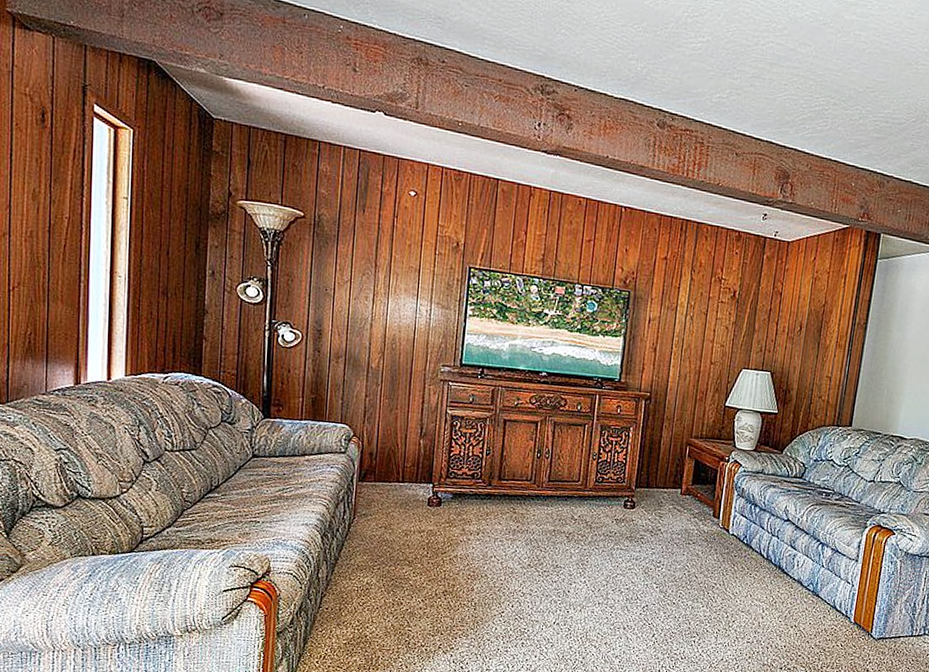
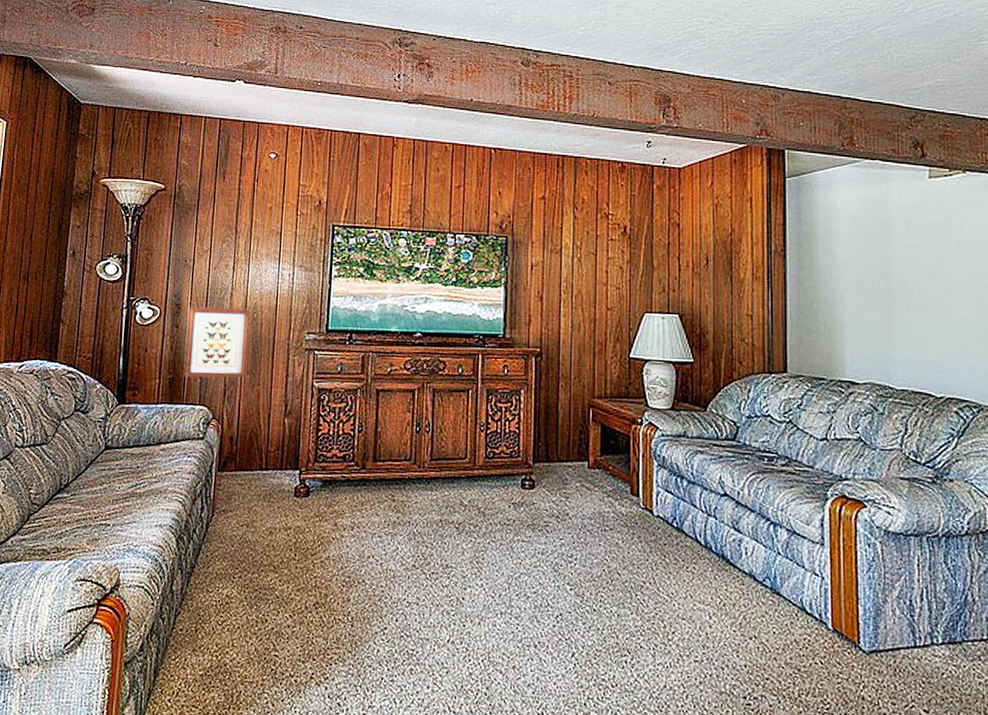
wall art: none [326,333,388,403] -> present [184,307,250,379]

